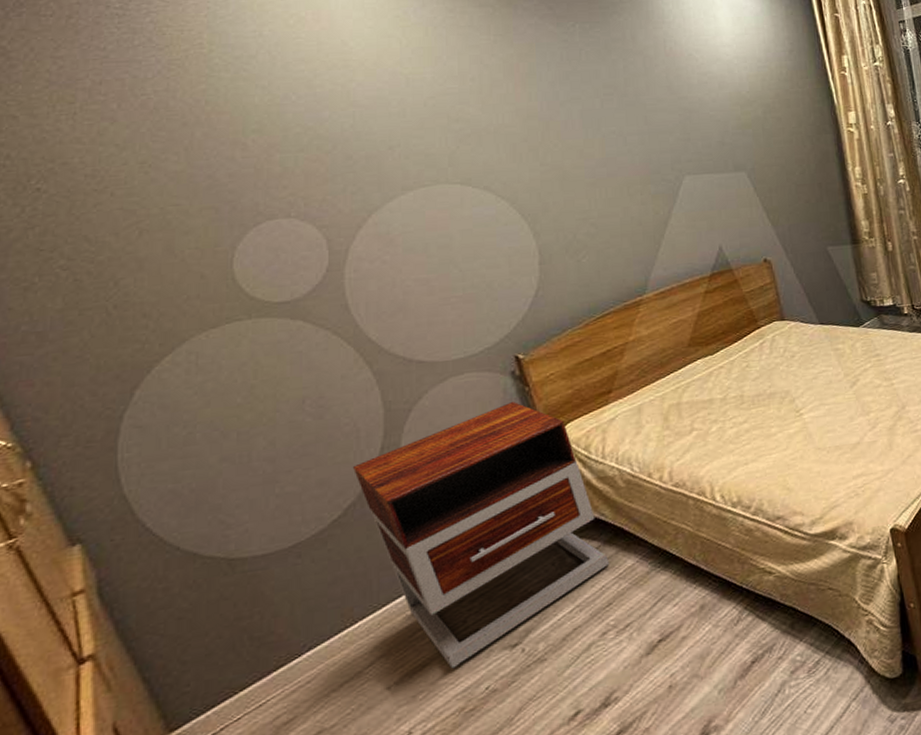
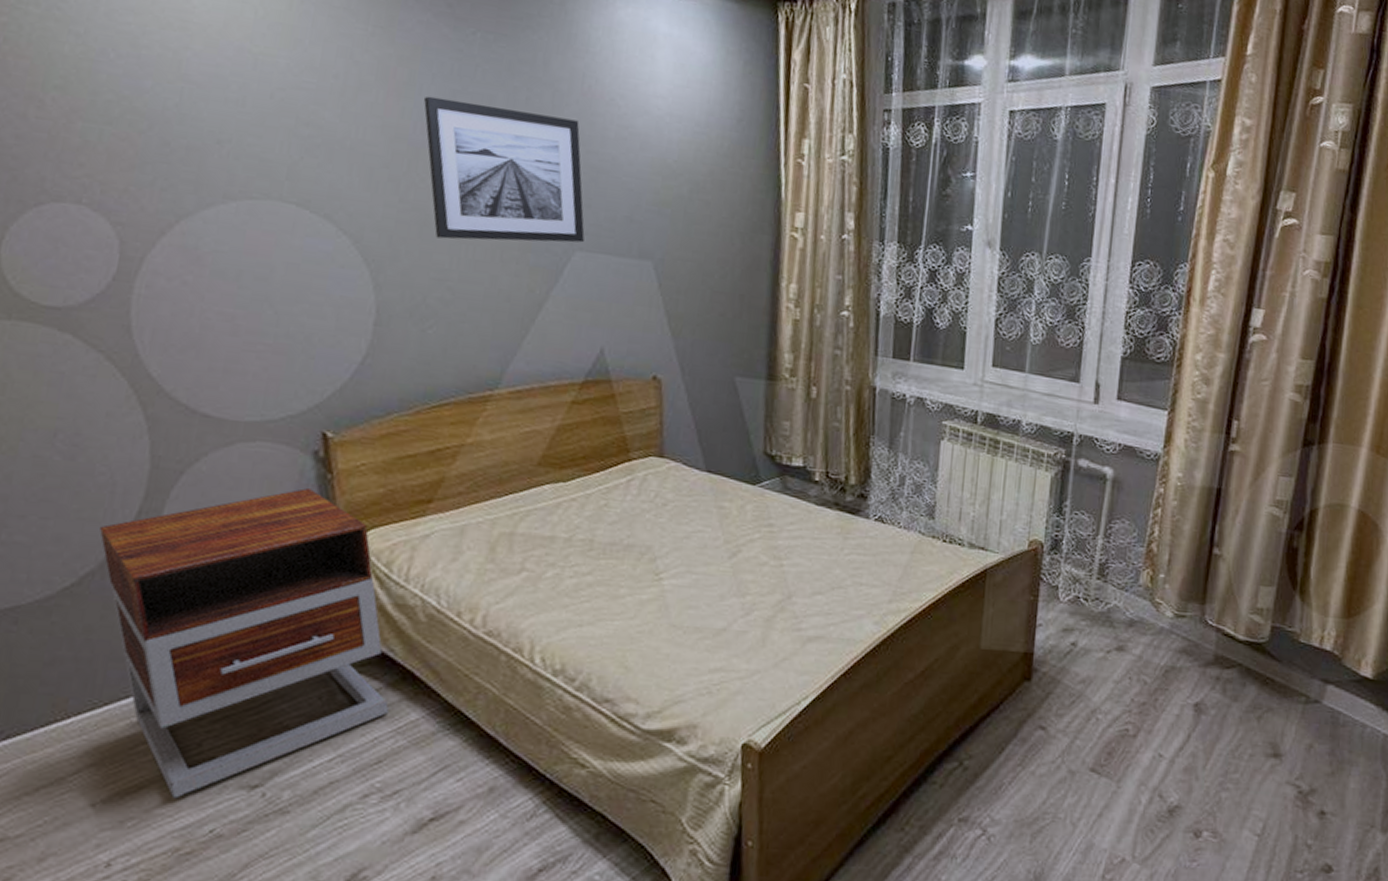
wall art: none [544,76,690,187] -> present [423,96,585,243]

